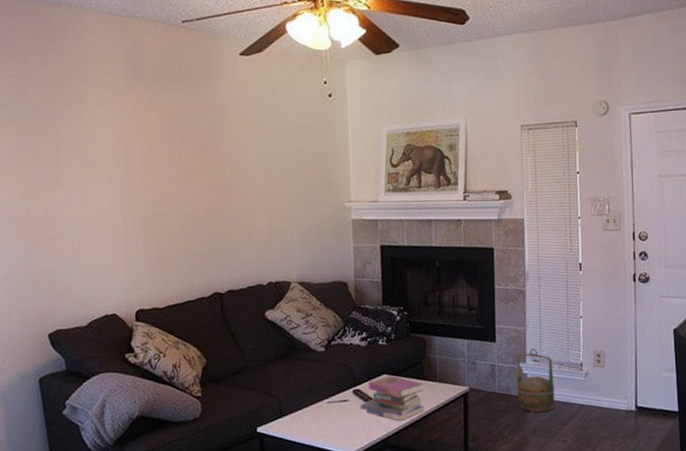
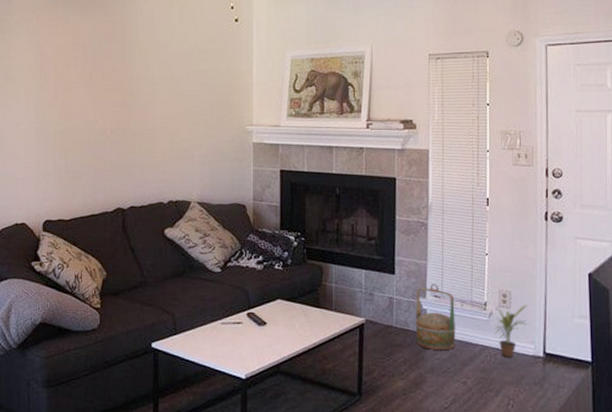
books: present [360,375,425,421] -> none [254,301,319,348]
potted plant: none [590,363,622,414] -> present [495,305,529,357]

